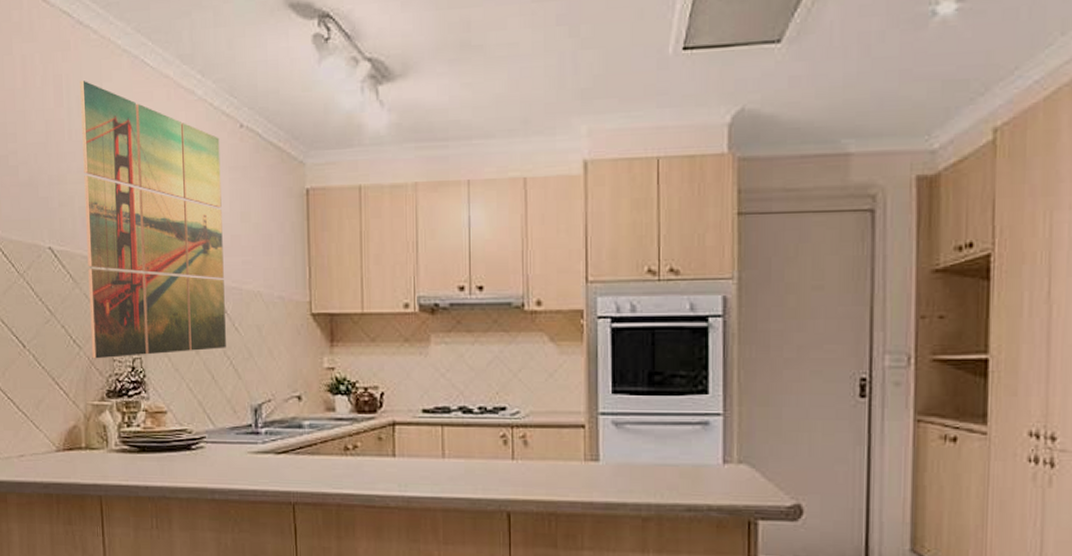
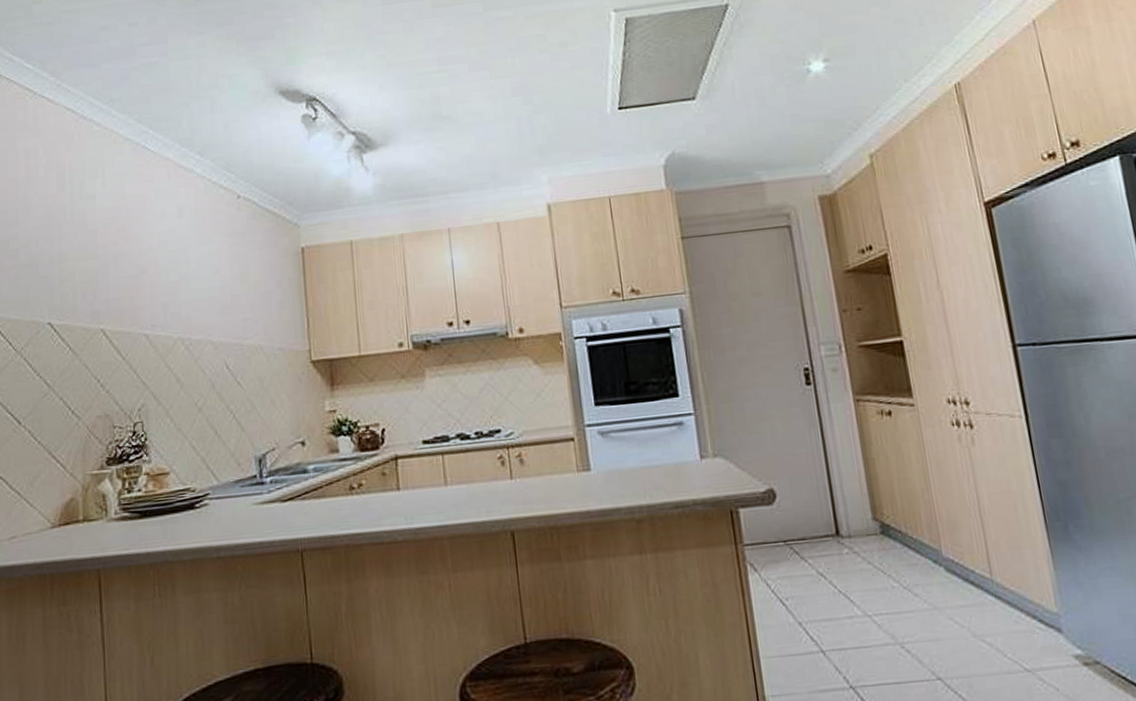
wall art: present [80,80,226,359] -> none [83,166,229,428]

